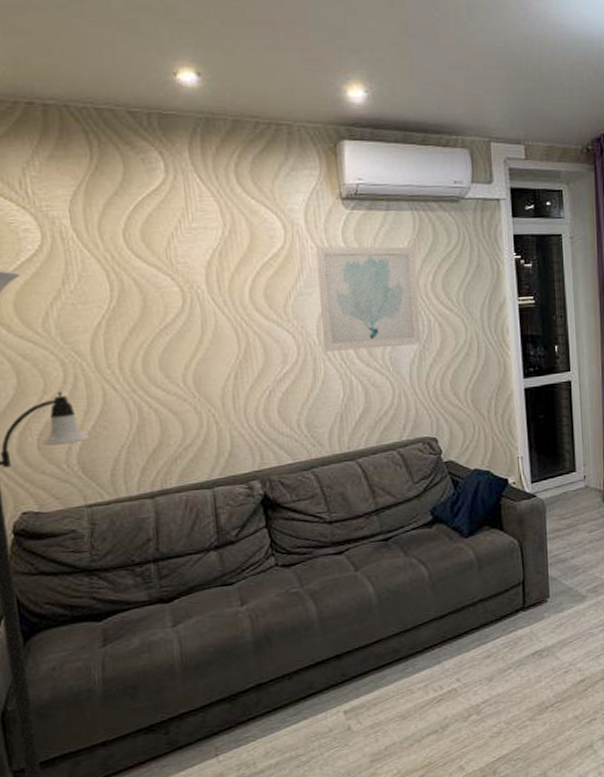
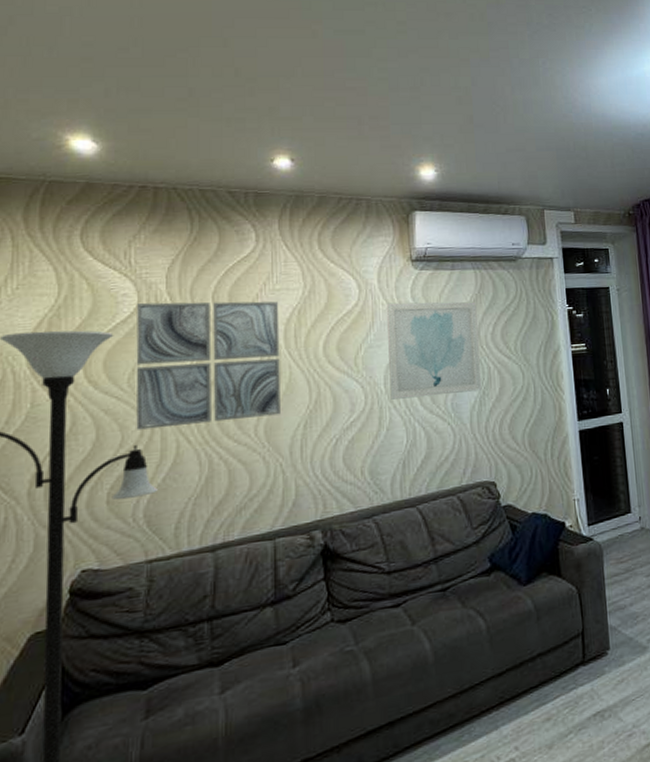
wall art: none [41,239,209,377] -> present [136,301,280,430]

